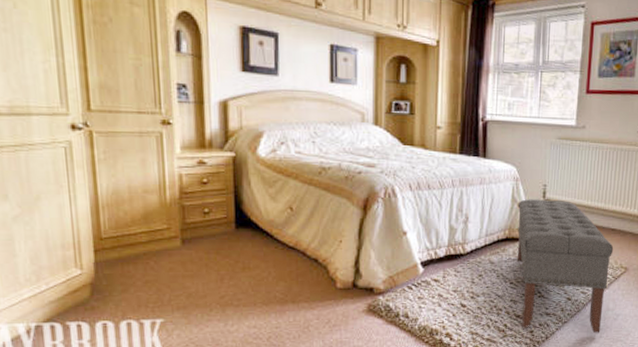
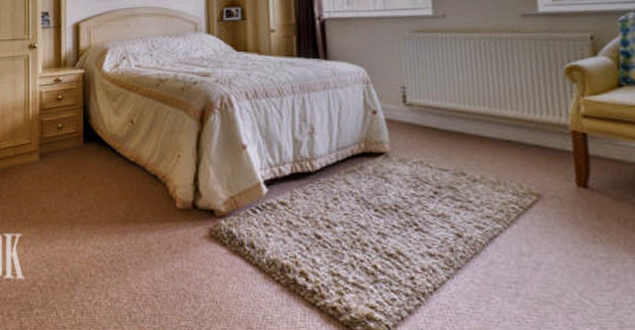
bench: present [517,199,614,333] -> none [373,104,515,289]

